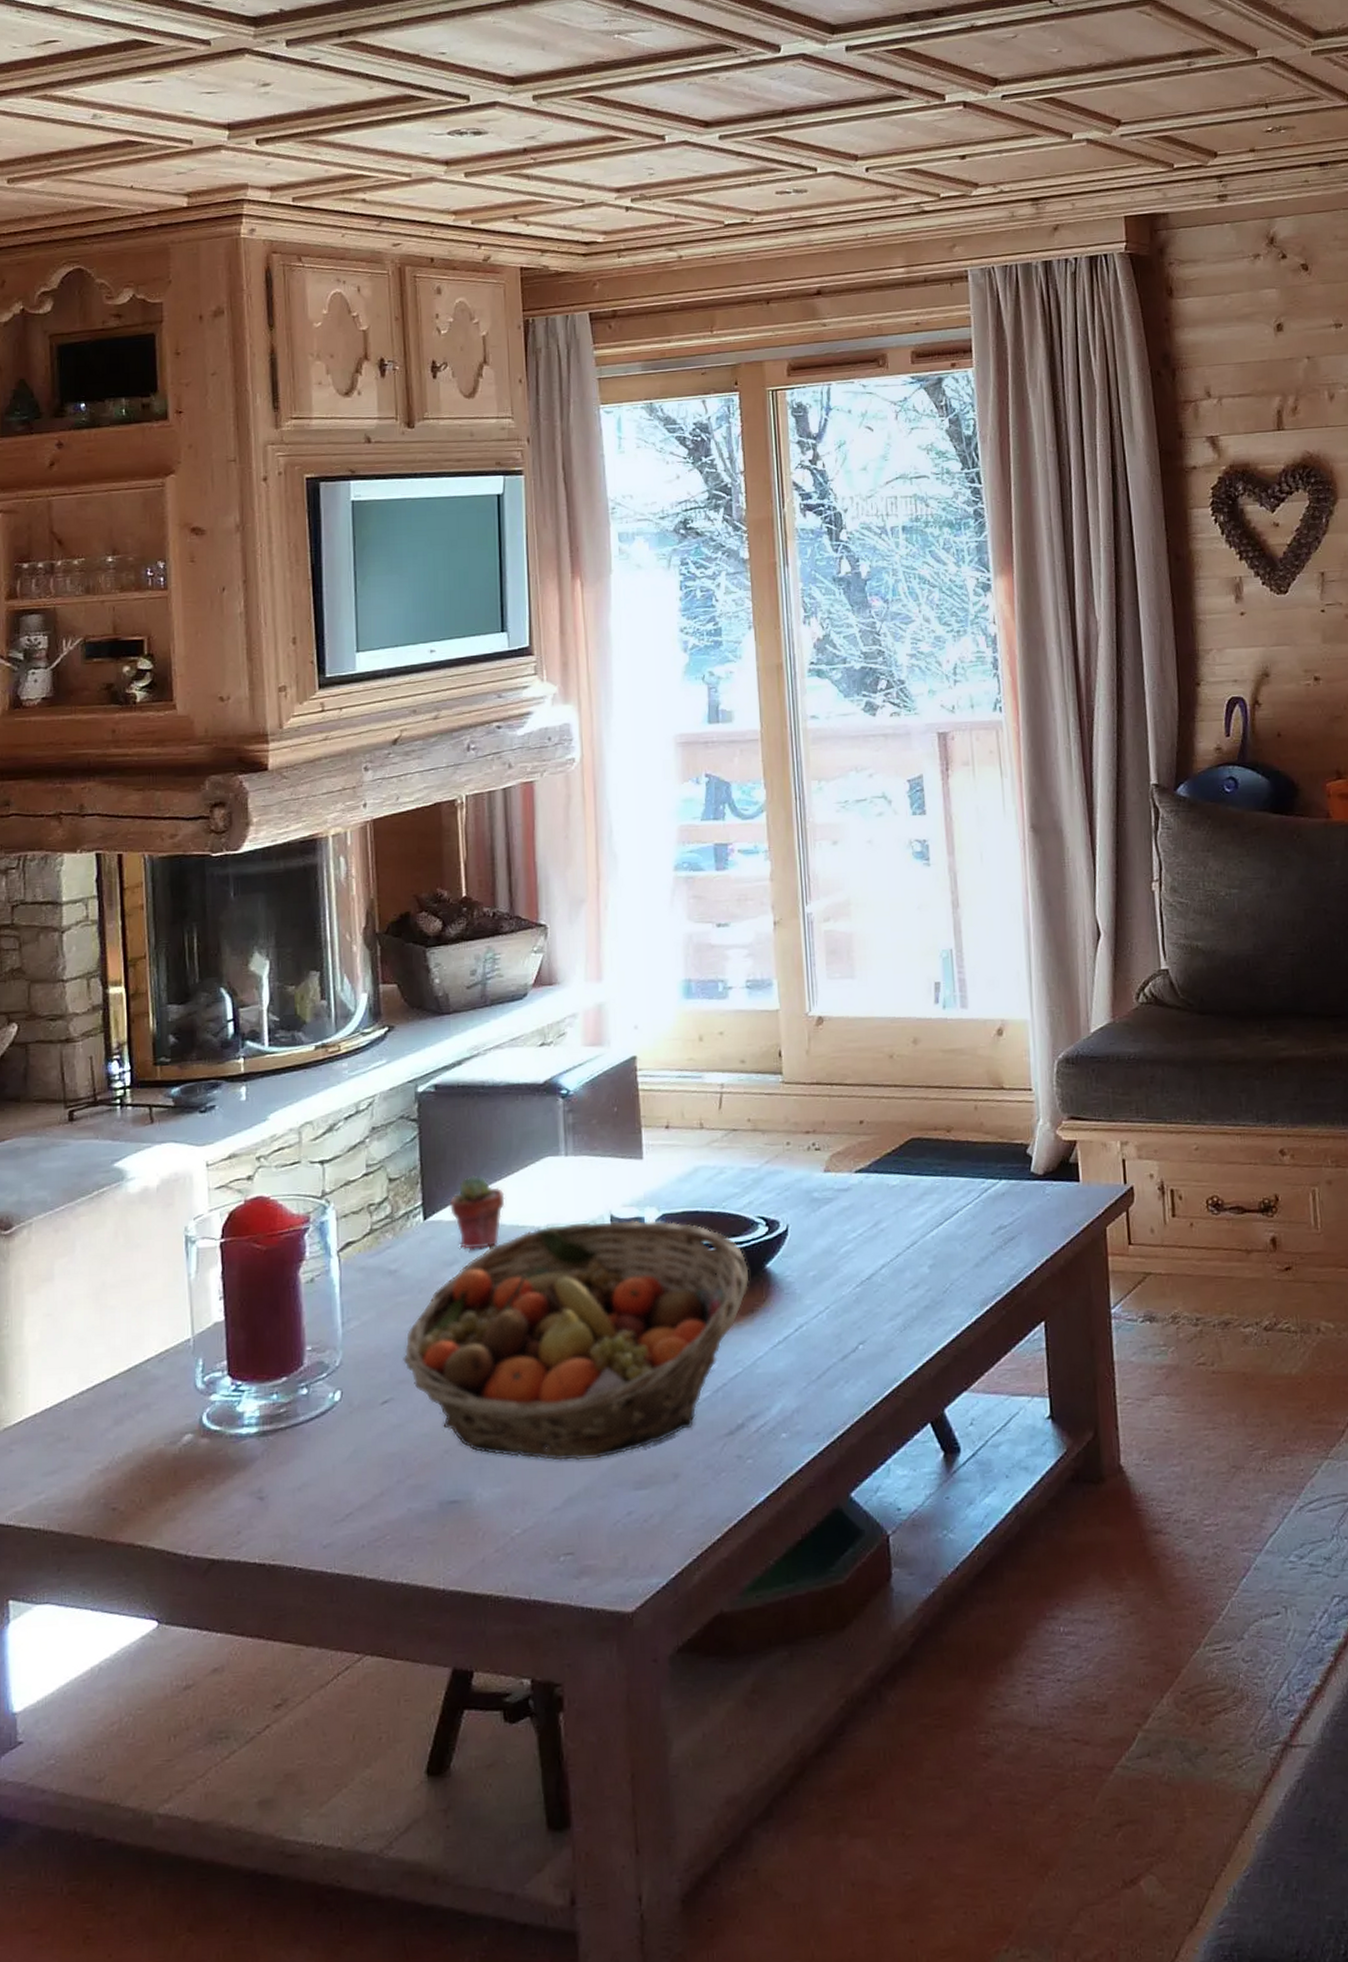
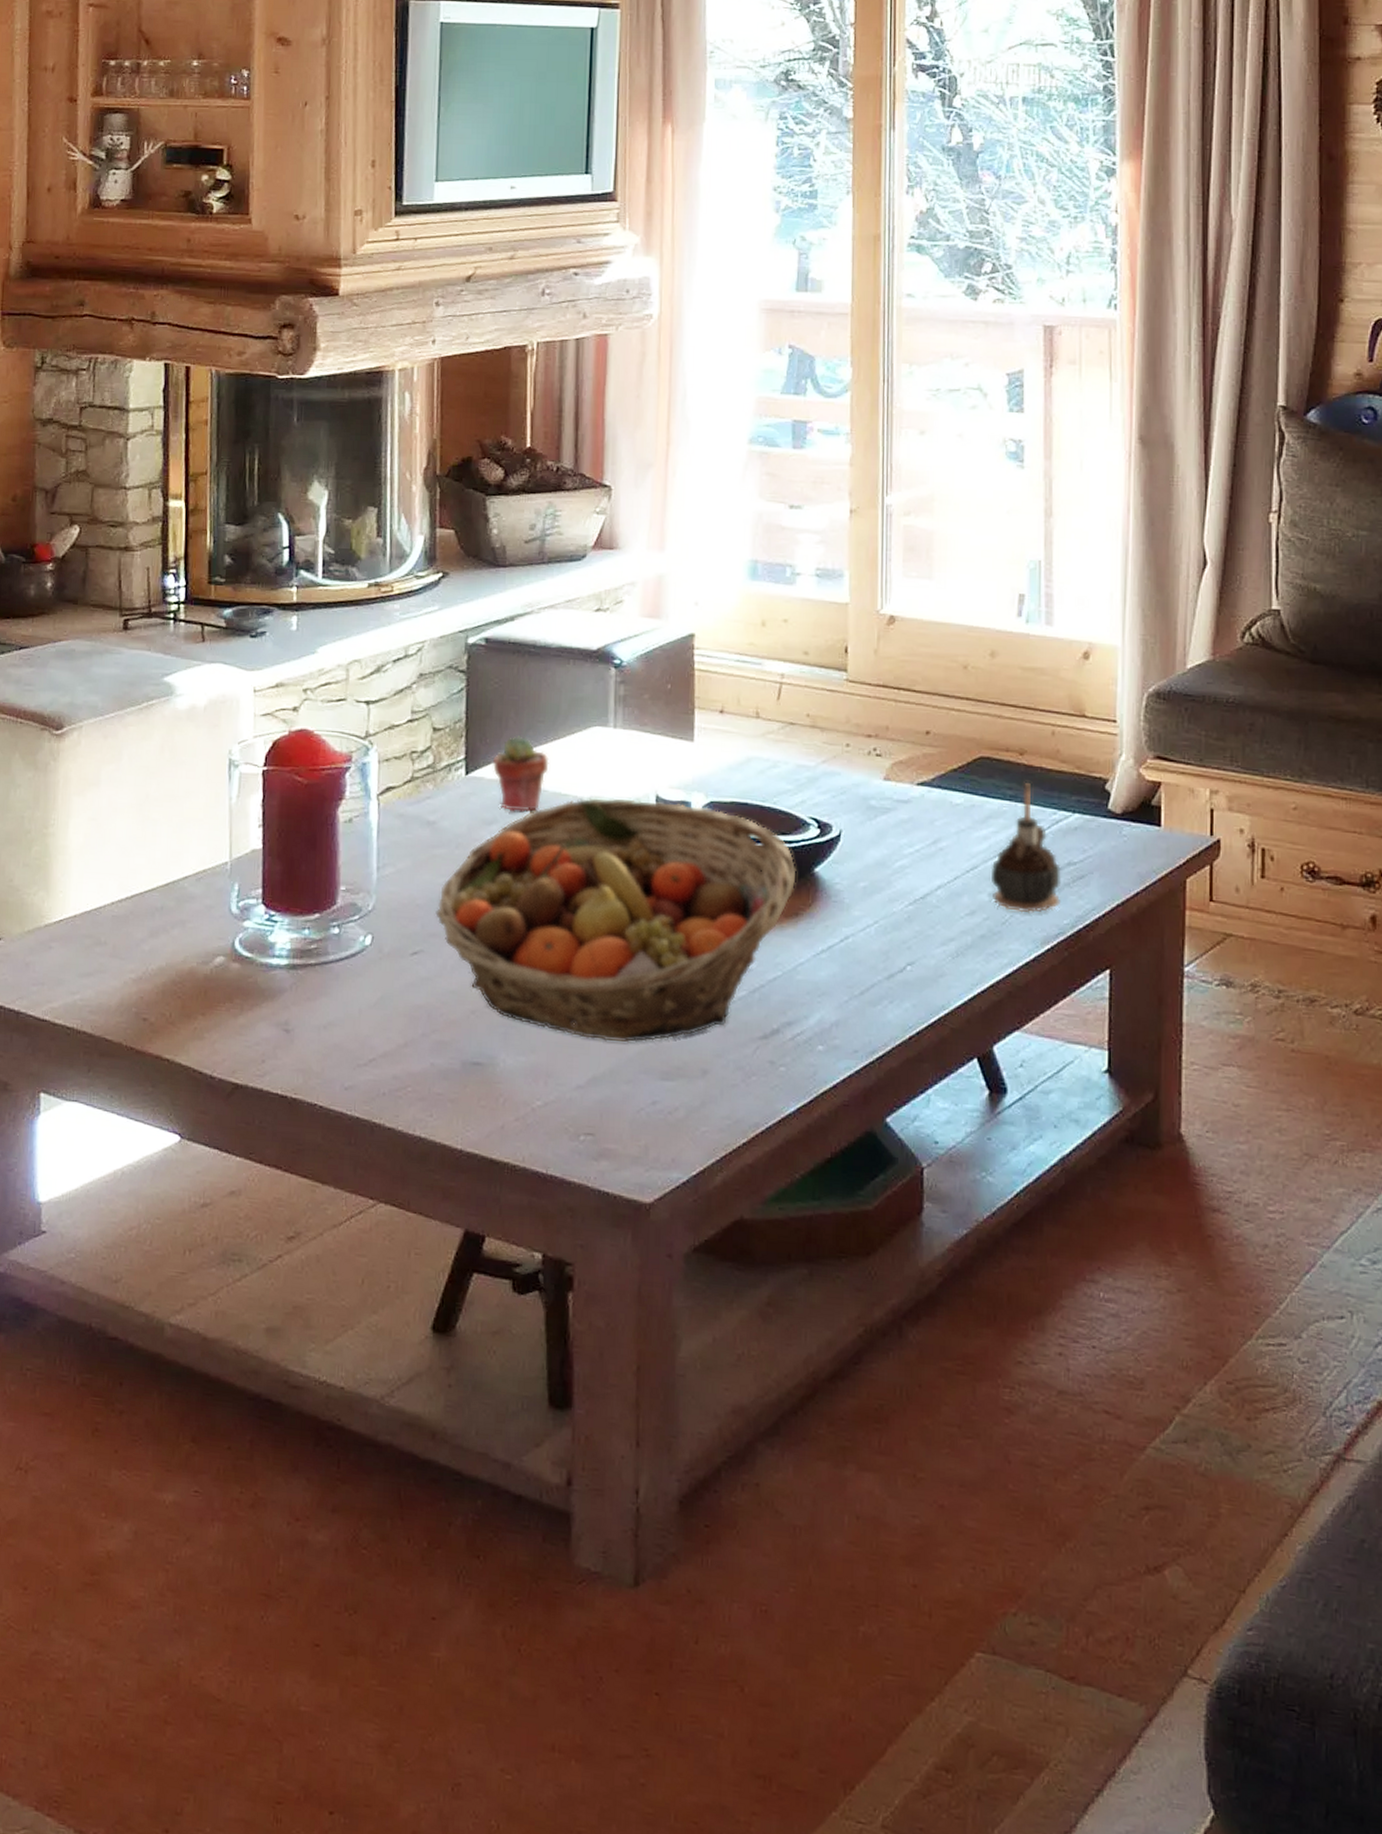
candle: none [929,1157,995,1280] -> present [990,783,1061,914]

